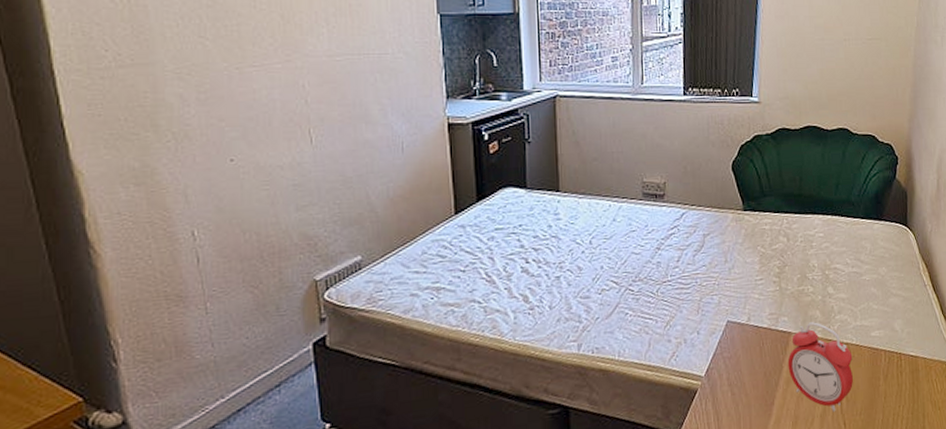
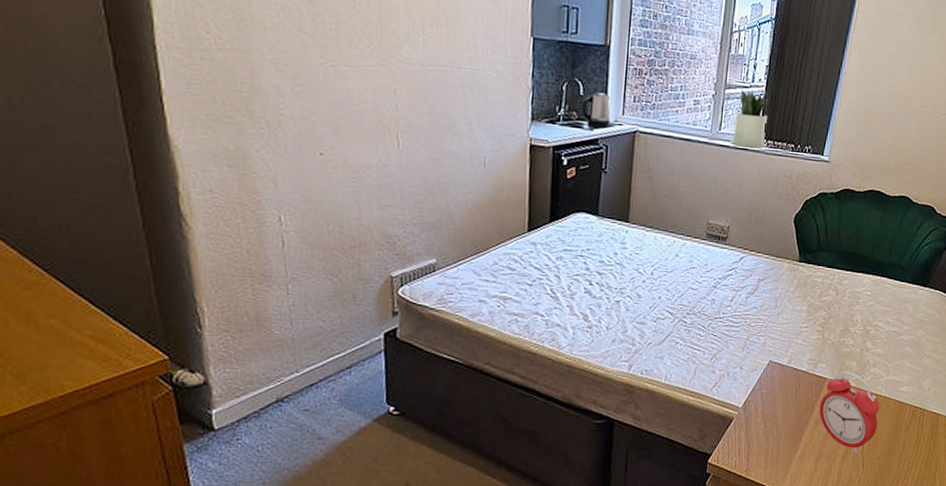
kettle: none [497,61,528,97] -> present [582,92,611,128]
planter: none [654,39,693,100] -> present [730,90,769,150]

